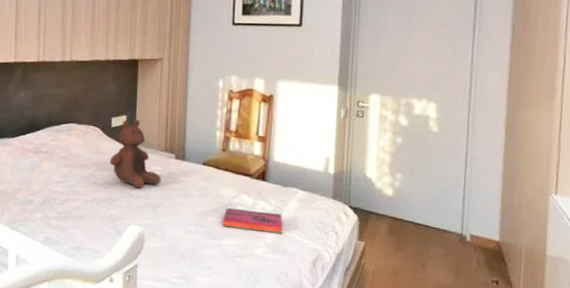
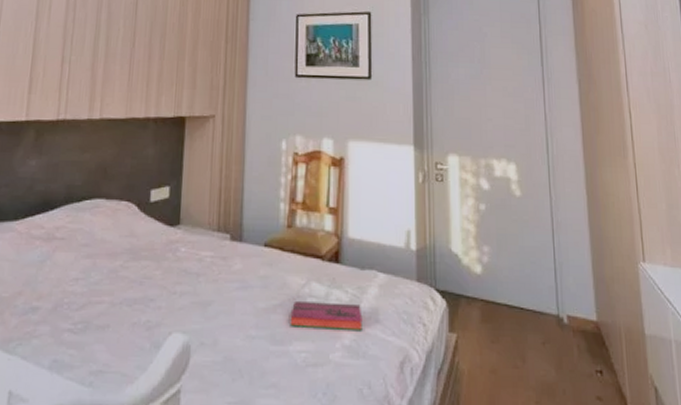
stuffed bear: present [110,119,162,189] -> none [146,191,213,282]

